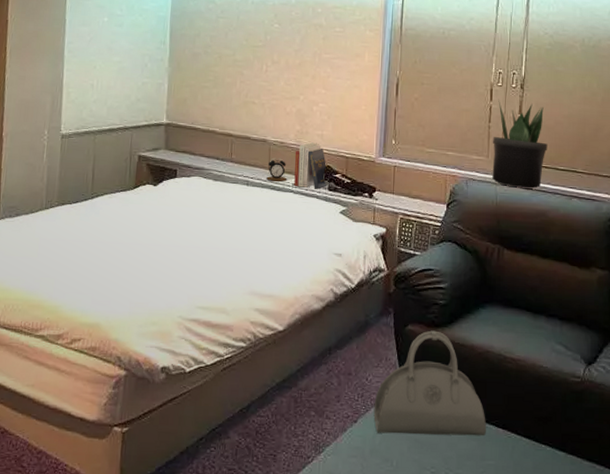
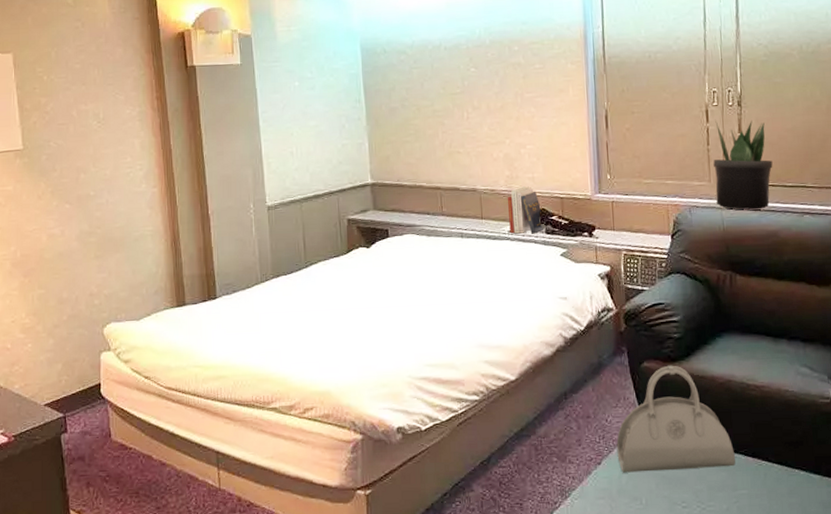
alarm clock: present [267,158,286,182] -> none [481,206,501,231]

